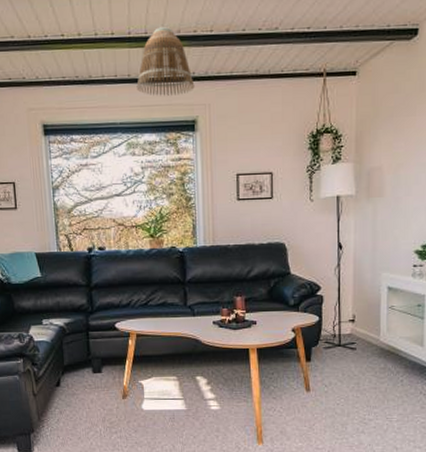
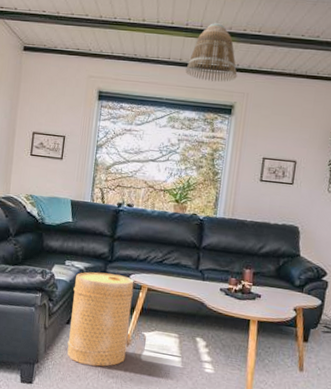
basket: none [57,325,126,424] -> present [67,272,134,367]

